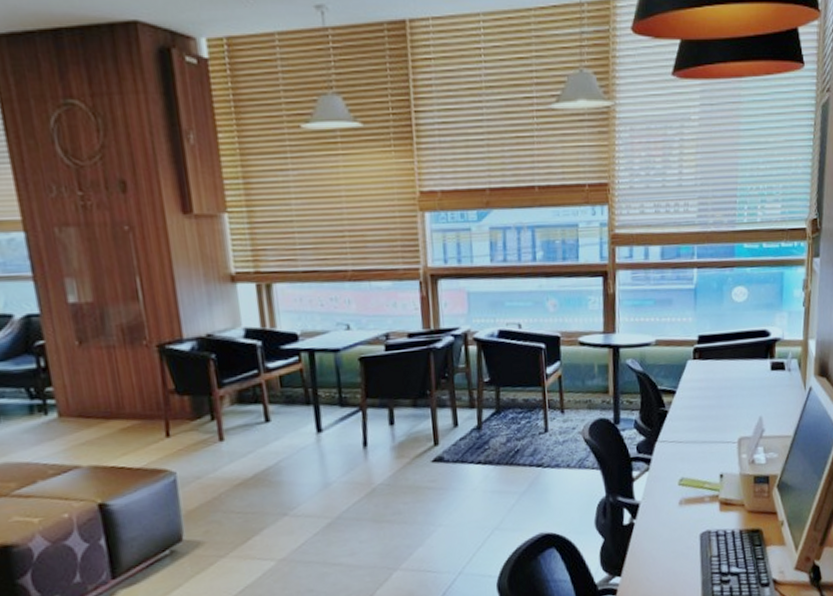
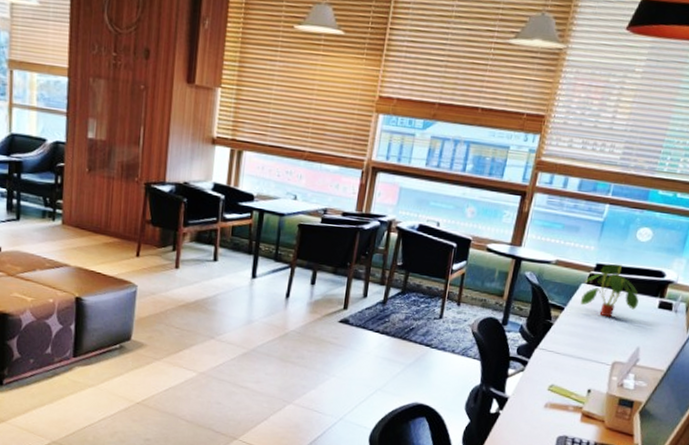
plant: none [690,331,750,392] -> present [580,264,639,318]

